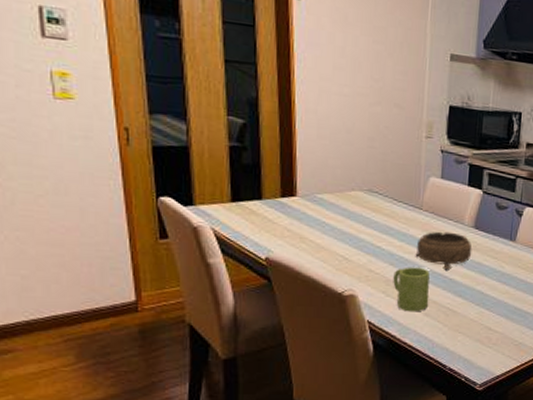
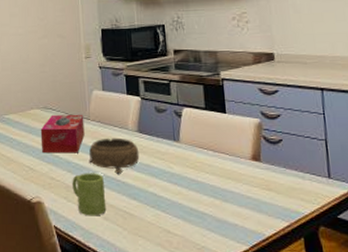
tissue box: none [360,199,416,245] -> present [40,114,85,154]

